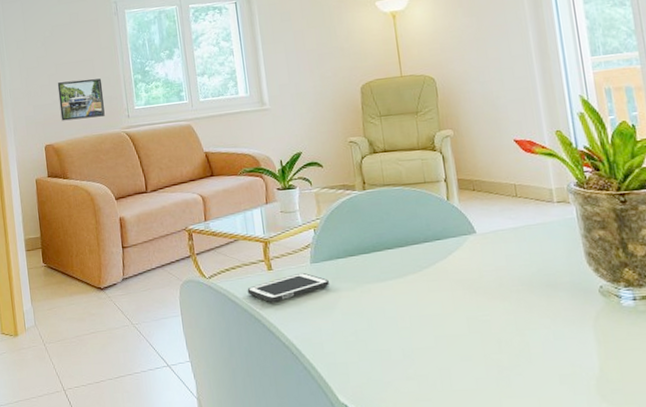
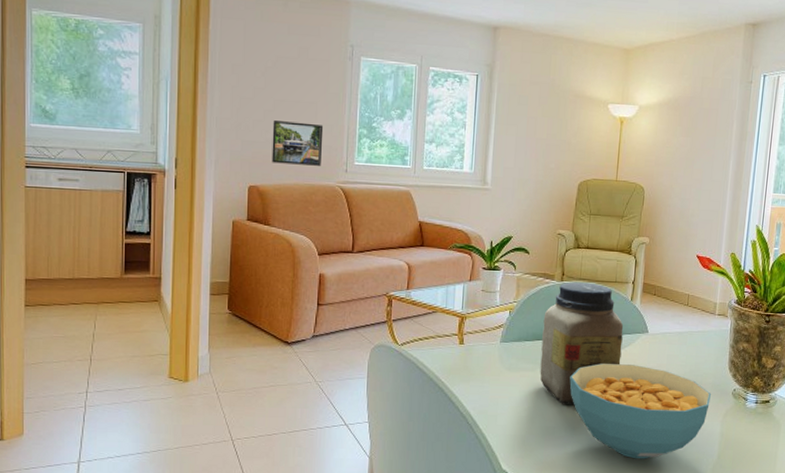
cell phone: present [247,272,329,303] -> none [436,349,514,375]
jar: none [352,187,451,323] -> present [540,282,624,404]
cereal bowl: none [395,270,573,380] -> present [569,363,712,459]

